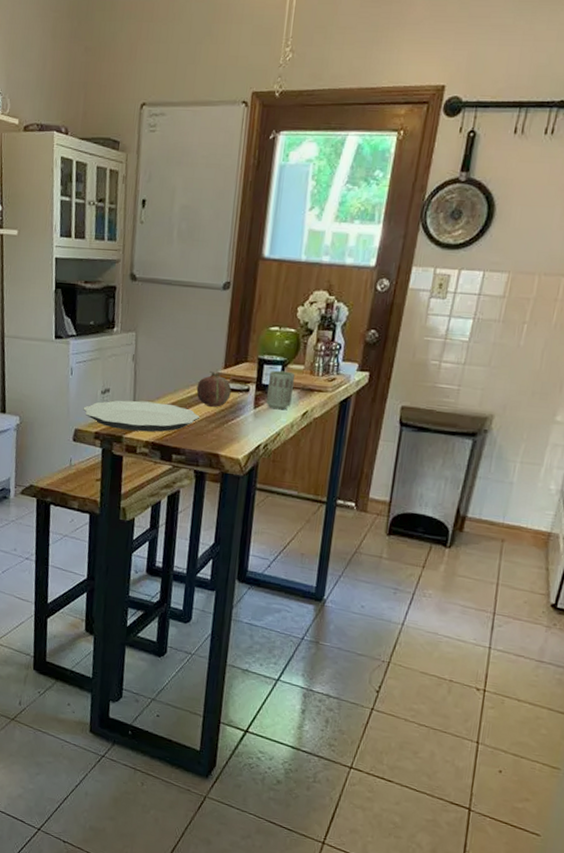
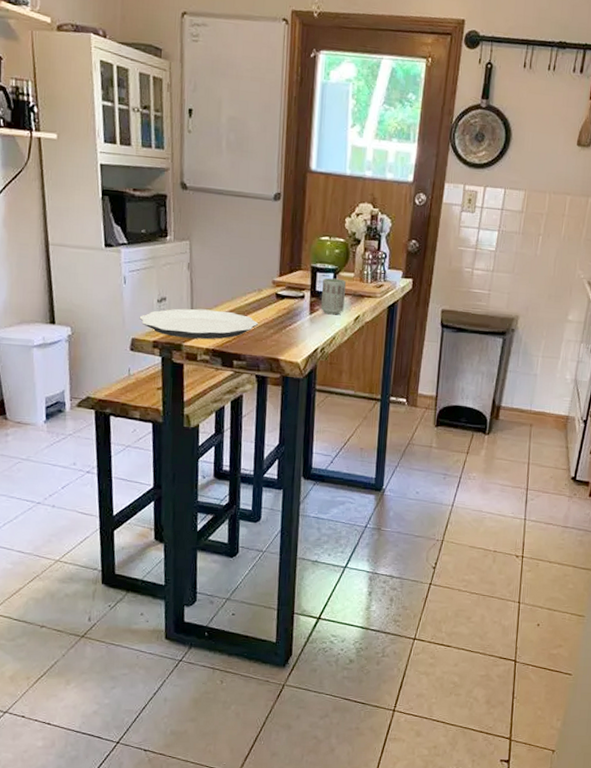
fruit: present [196,371,232,407] -> none [253,279,287,314]

